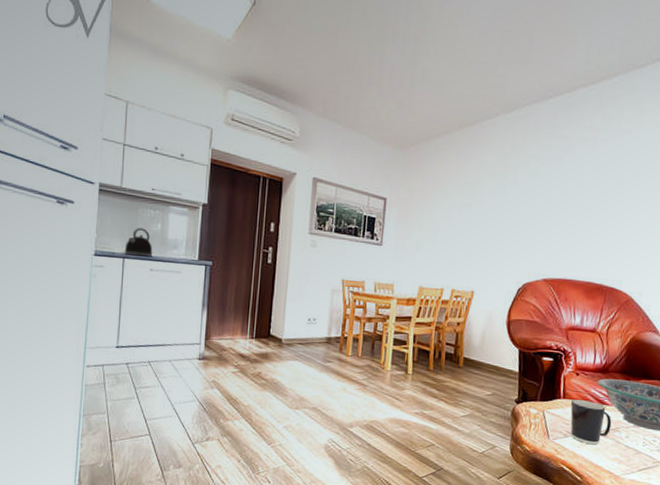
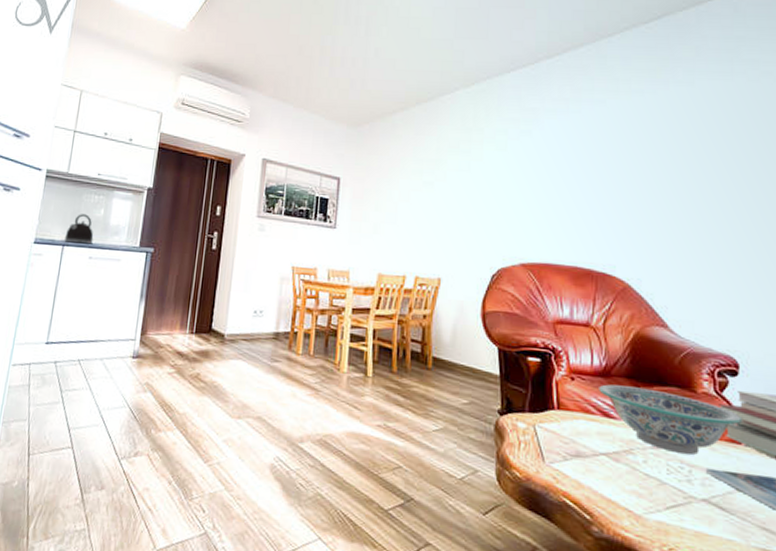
mug: present [570,399,612,445] -> none [567,411,623,472]

